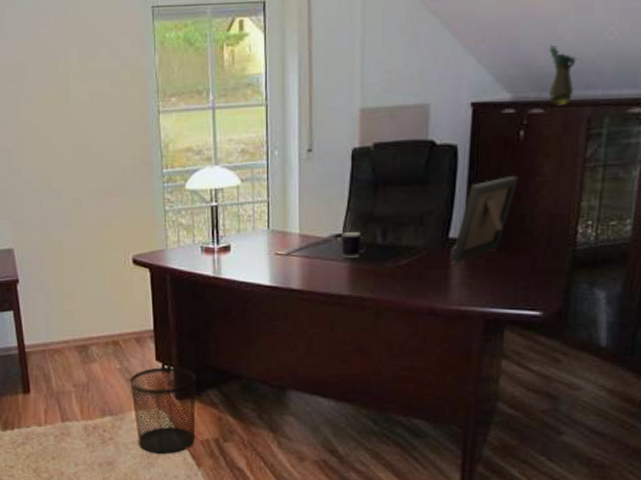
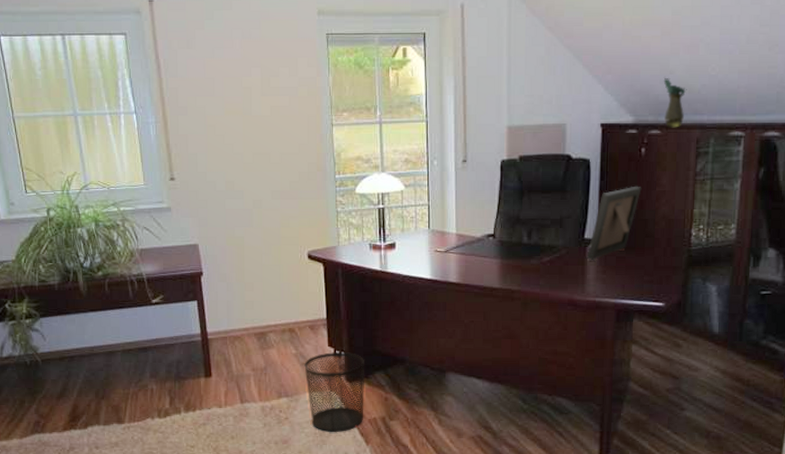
mug: present [341,232,367,259] -> none [492,233,515,256]

